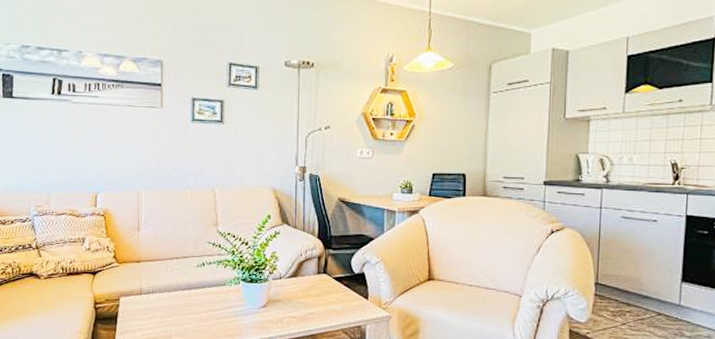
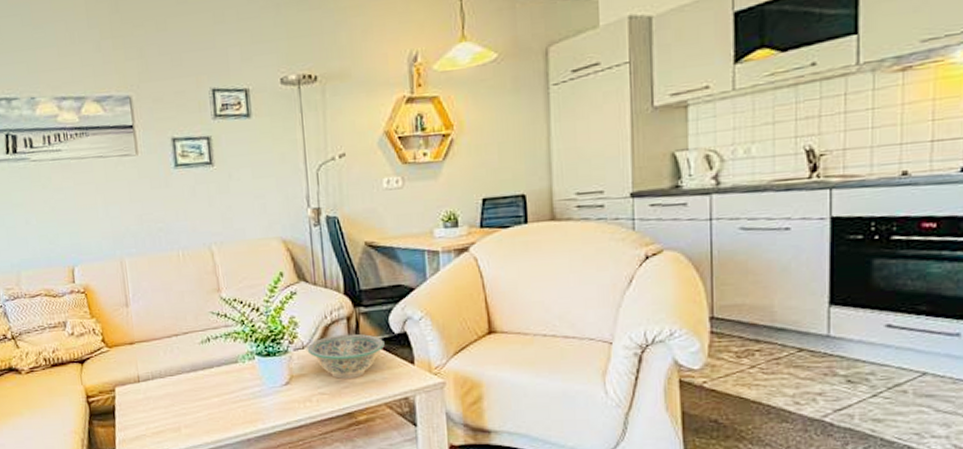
decorative bowl: none [283,270,346,308] -> present [307,333,385,380]

